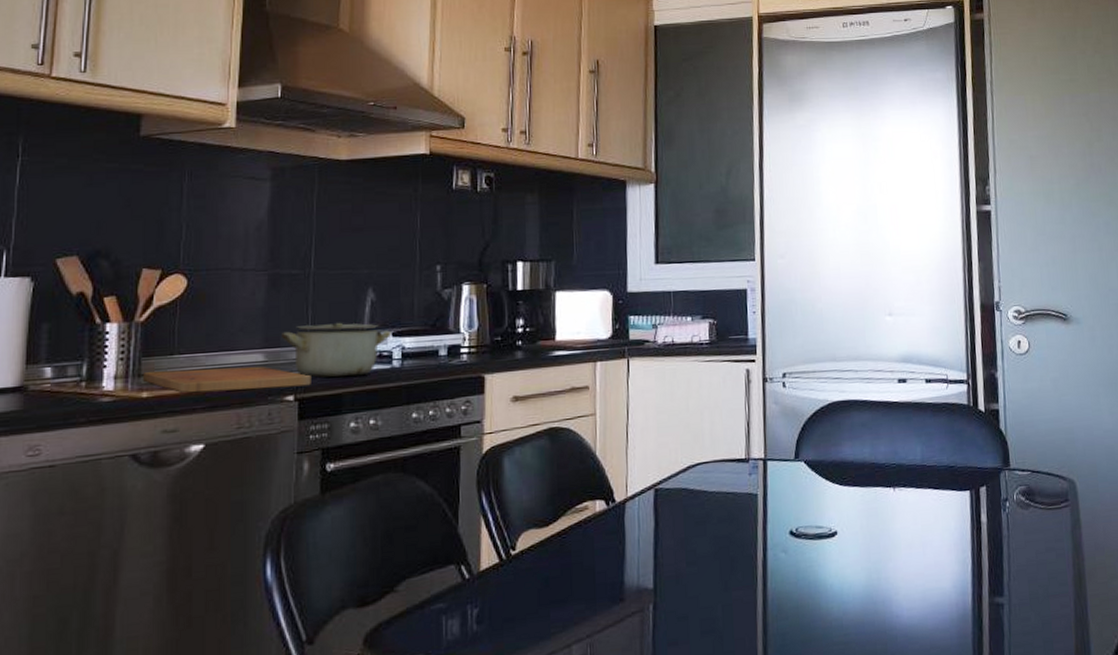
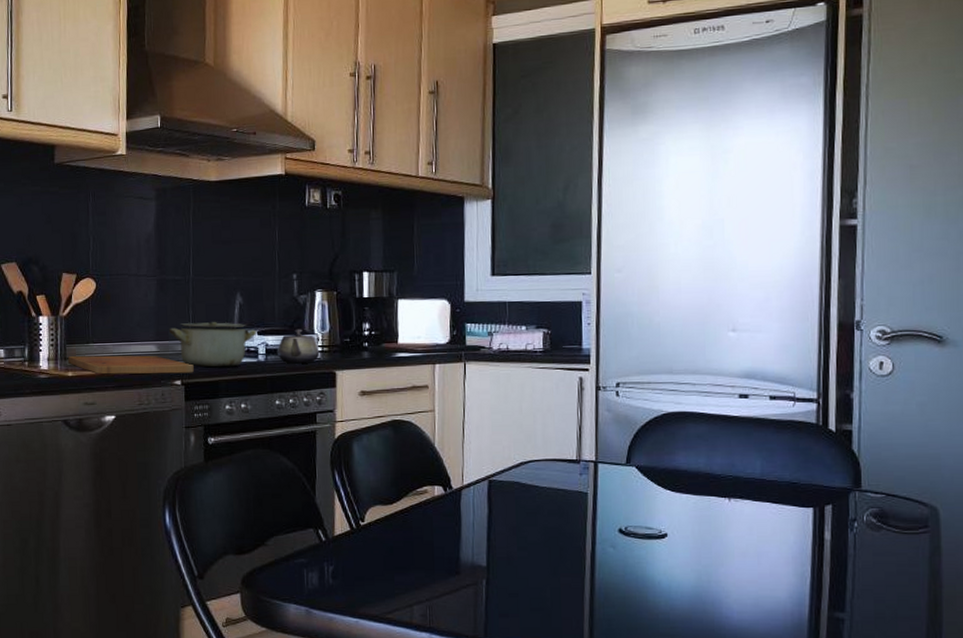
teapot: none [415,328,466,369] -> present [277,329,320,364]

